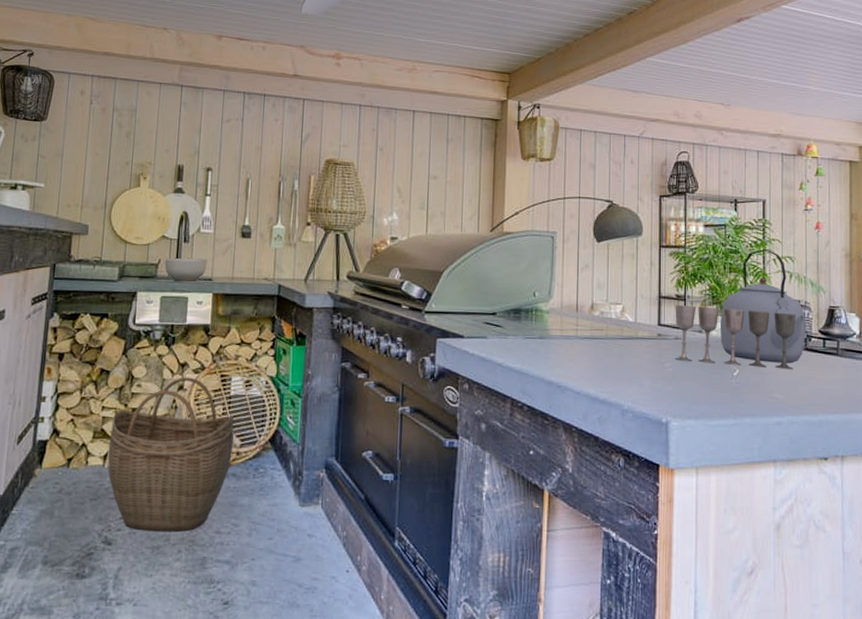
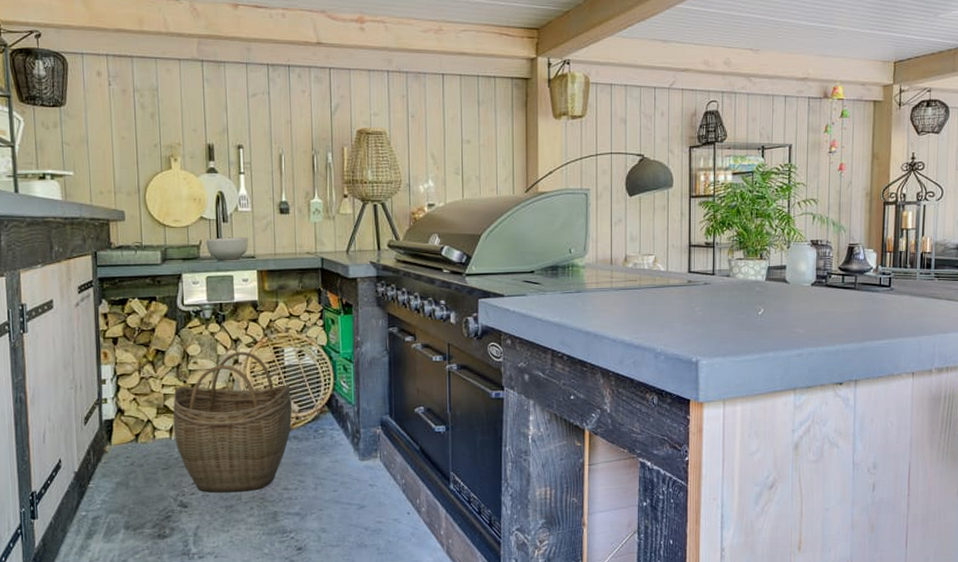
wine glass: present [674,305,797,370] -> none [704,252,818,306]
teakettle: present [719,249,805,364] -> none [746,193,826,300]

